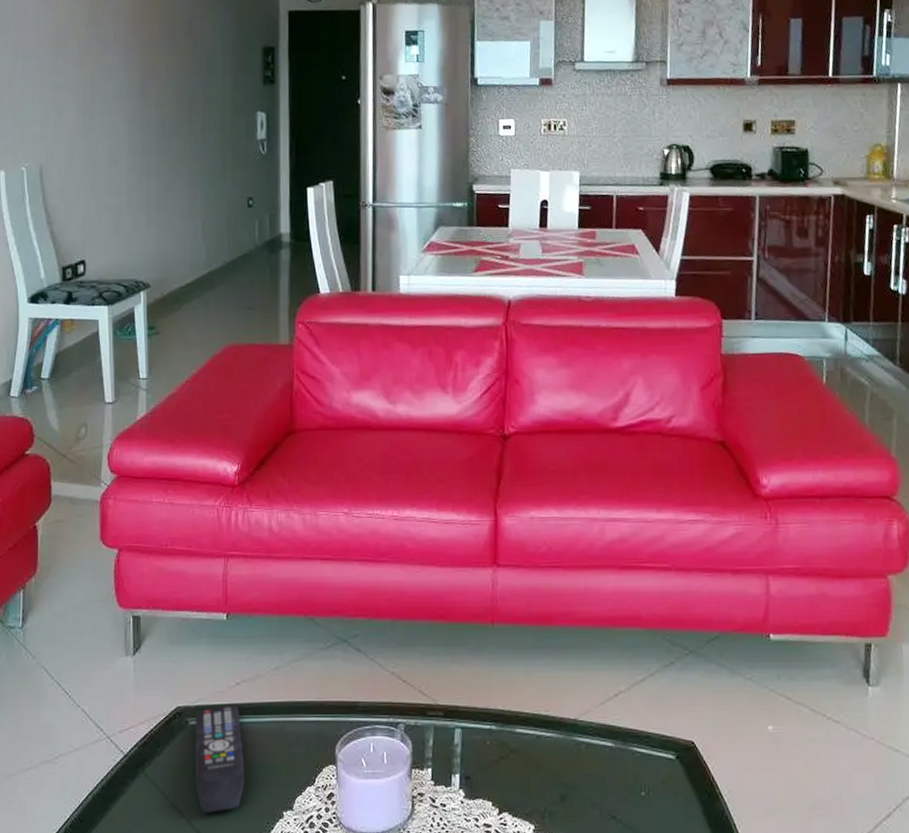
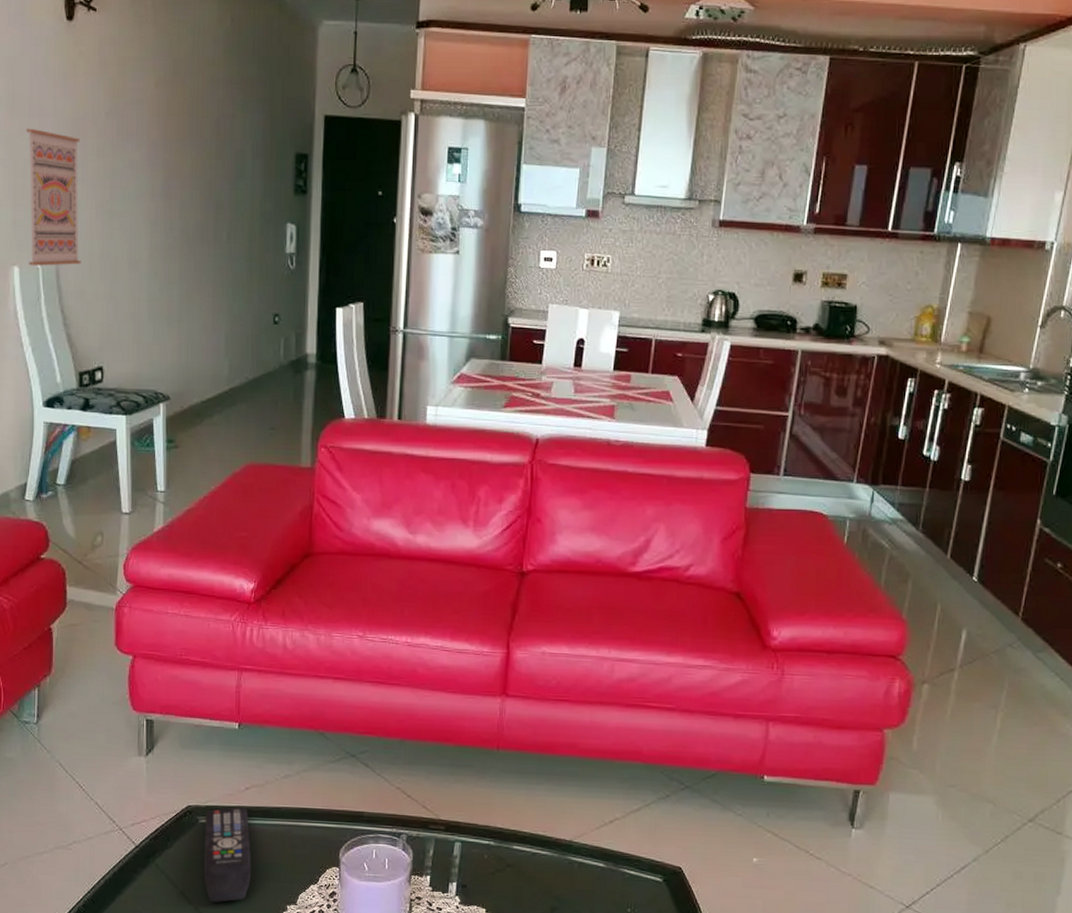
wall art: none [12,42,64,169] -> present [26,128,81,266]

